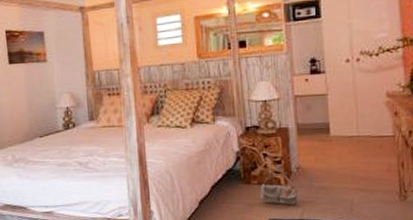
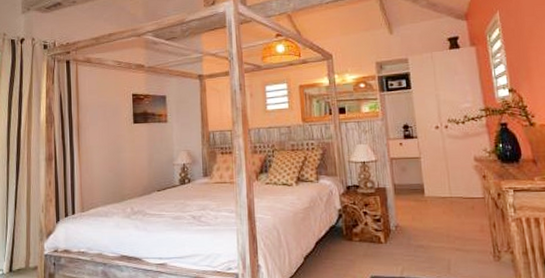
bag: present [261,166,298,205] -> none [362,224,398,263]

